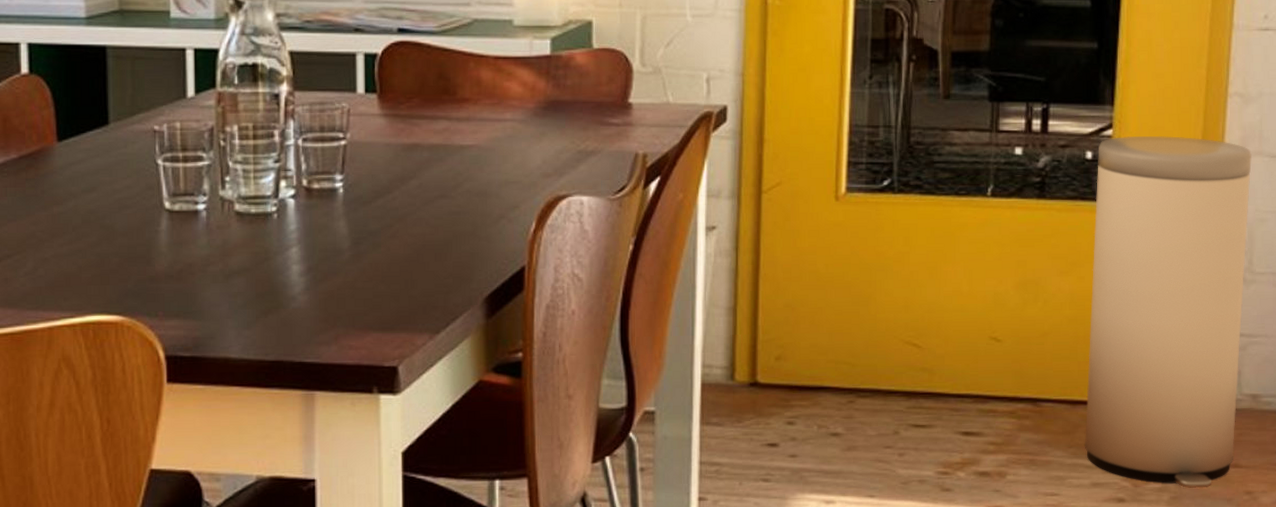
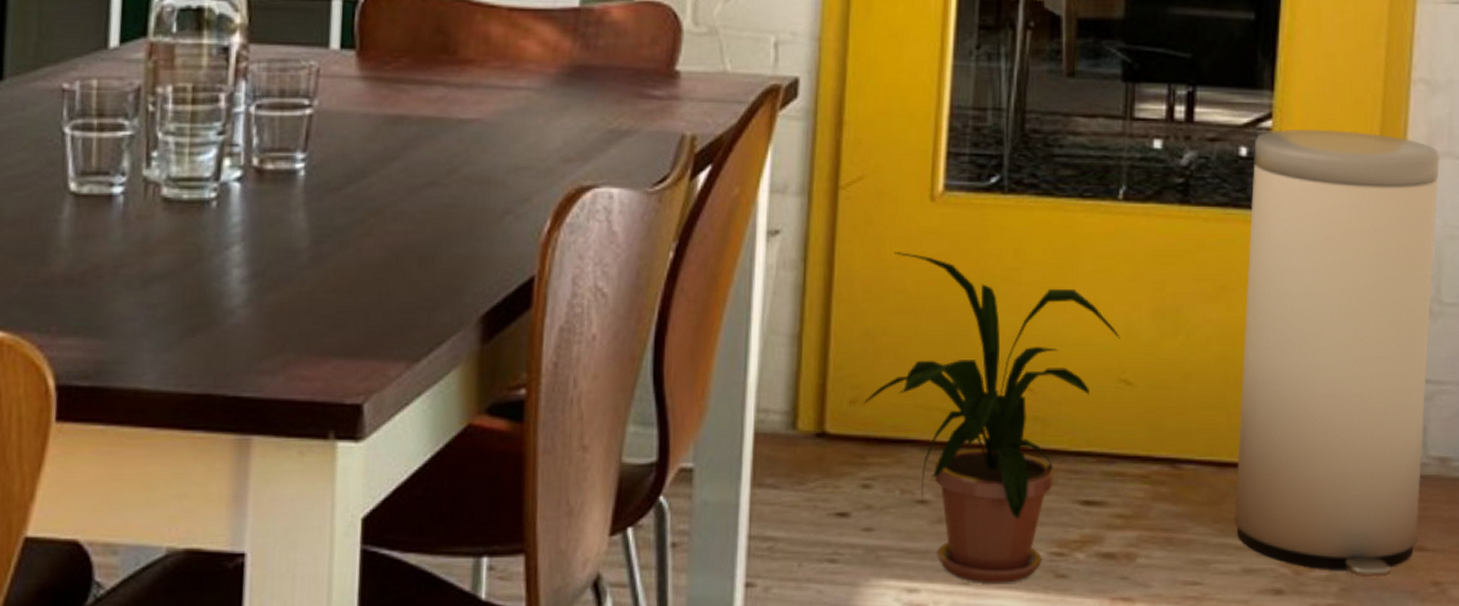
house plant: none [787,241,991,496] -> present [864,252,1121,583]

